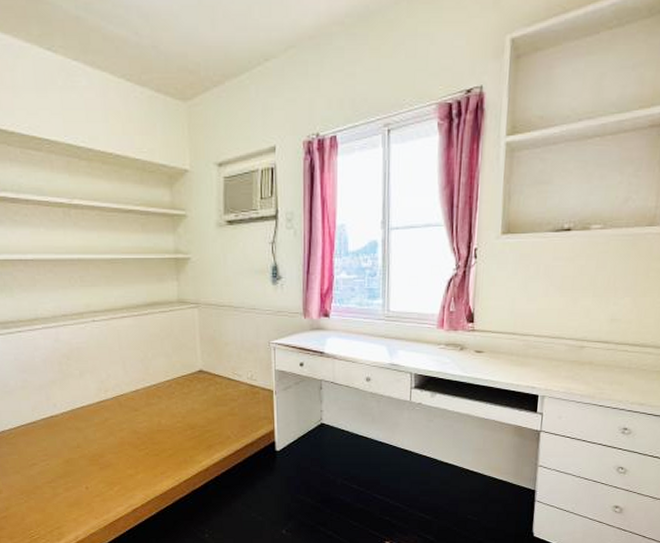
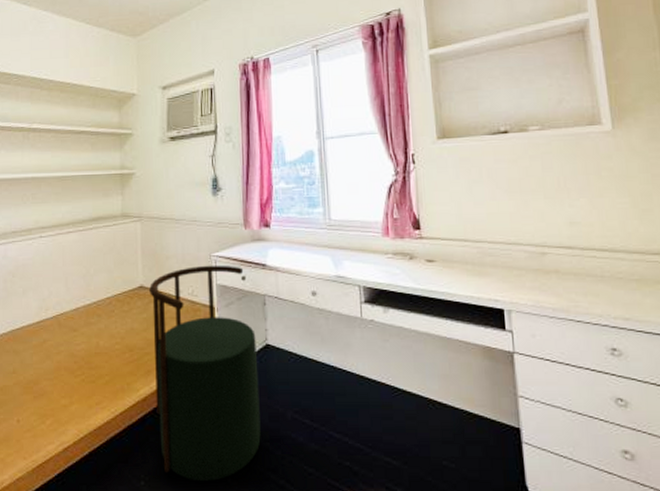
stool: none [209,352,313,534] -> present [149,265,261,482]

